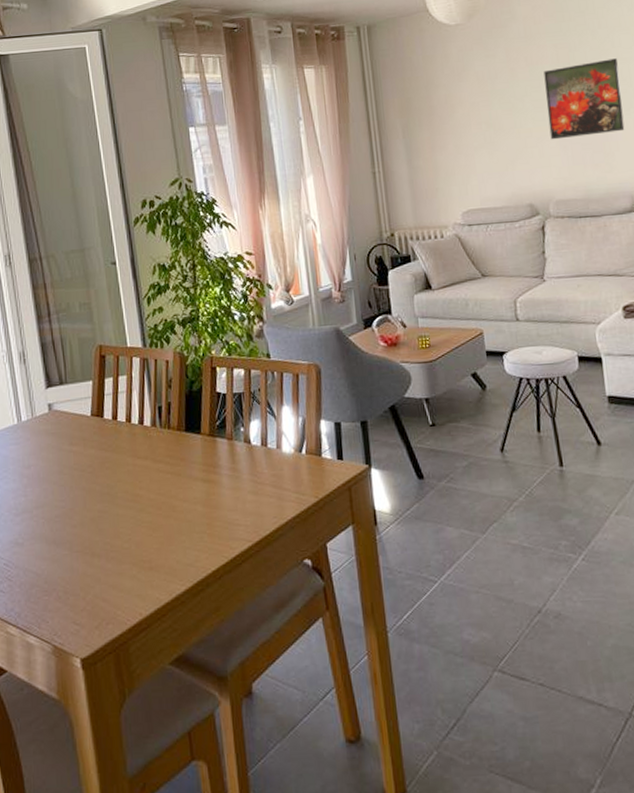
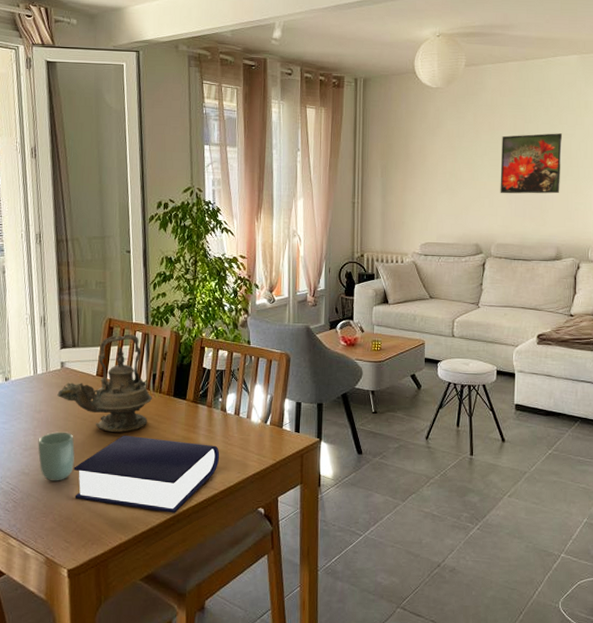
cup: none [30,488,76,551] -> present [38,432,75,481]
teapot: none [47,361,160,483] -> present [57,334,152,432]
book: none [76,484,250,576] -> present [74,435,220,513]

